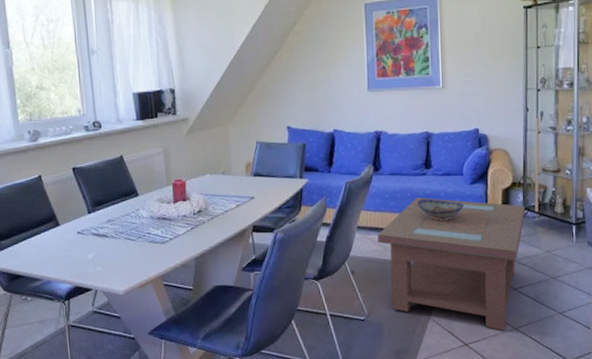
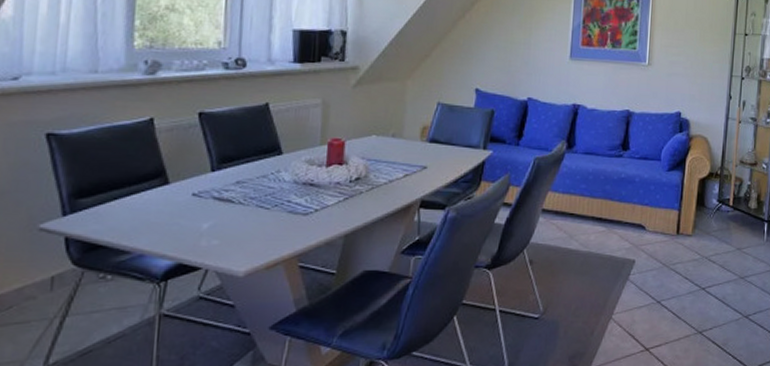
coffee table: present [377,197,525,331] -> none [563,181,720,335]
decorative bowl: present [417,198,465,221] -> none [609,183,659,208]

